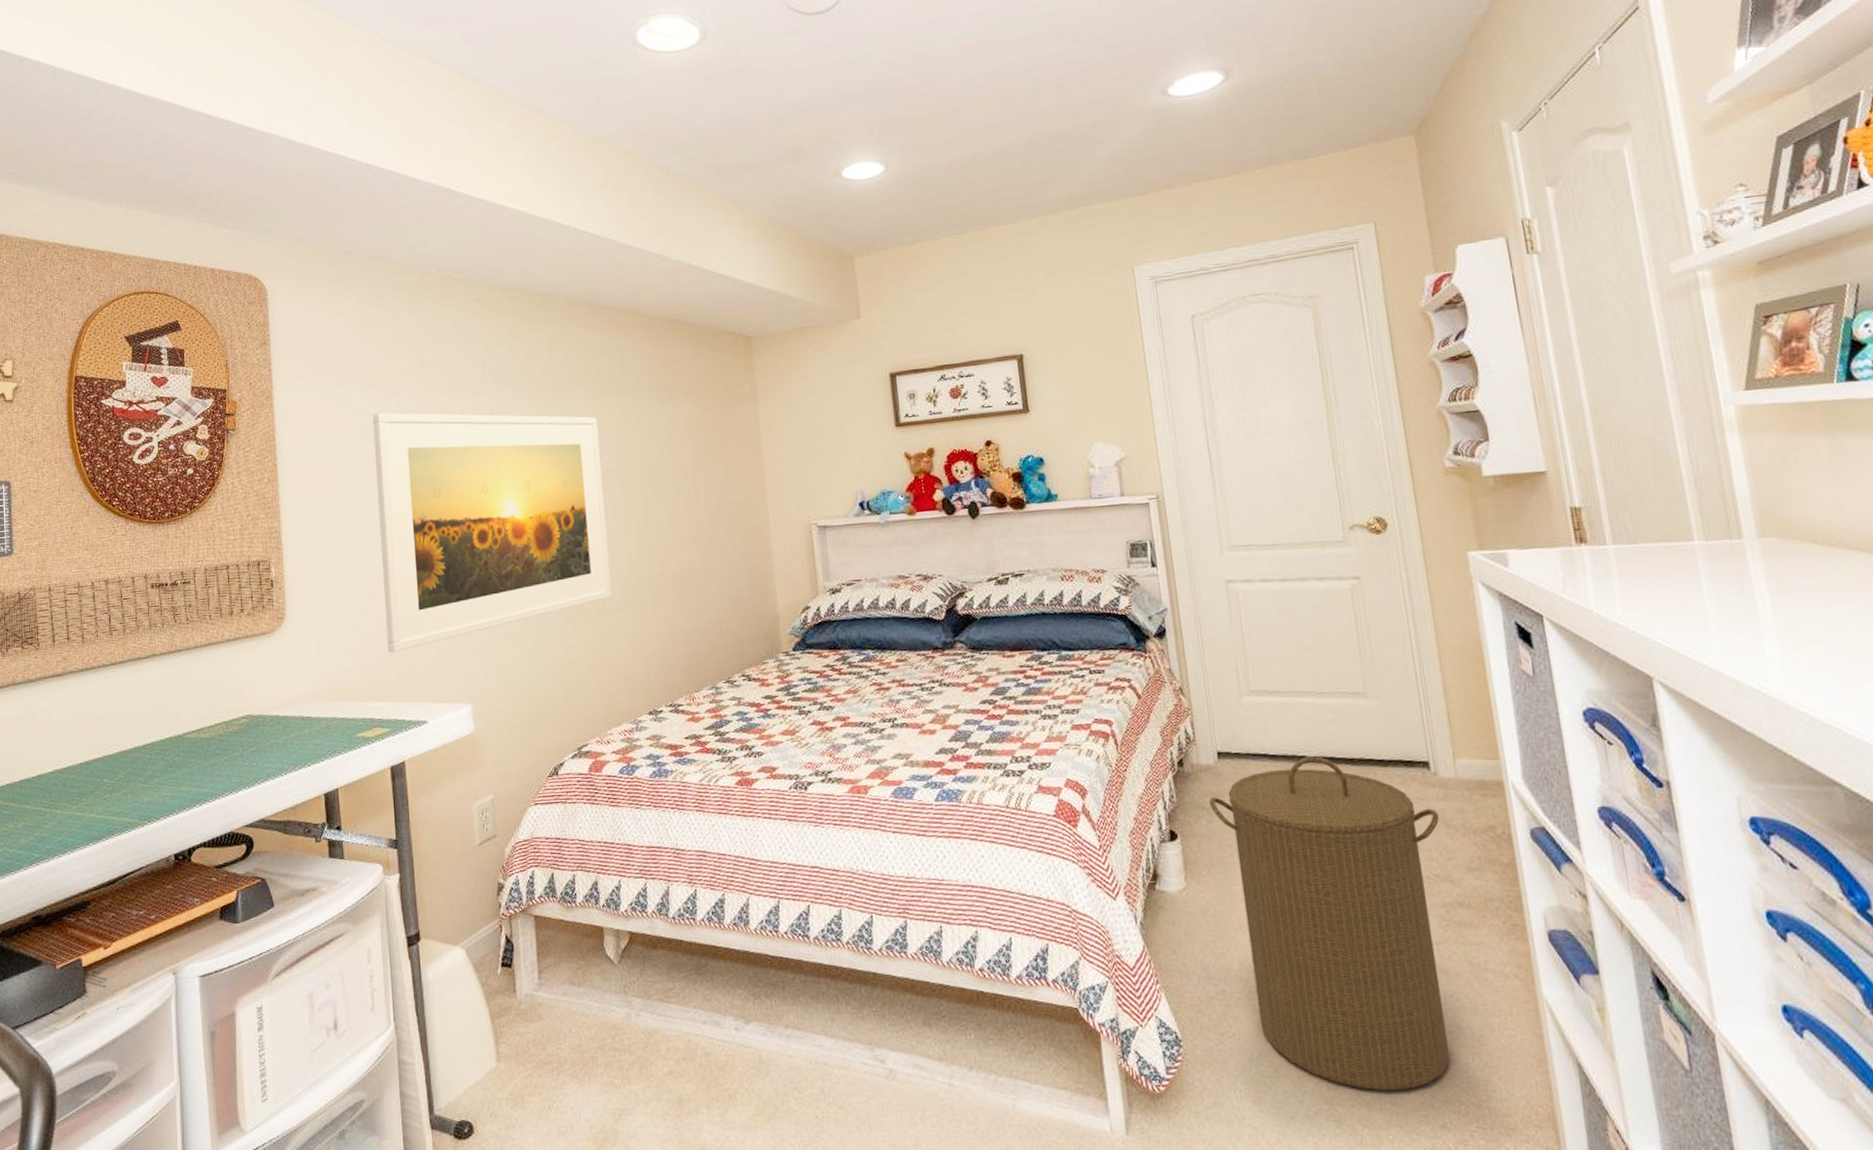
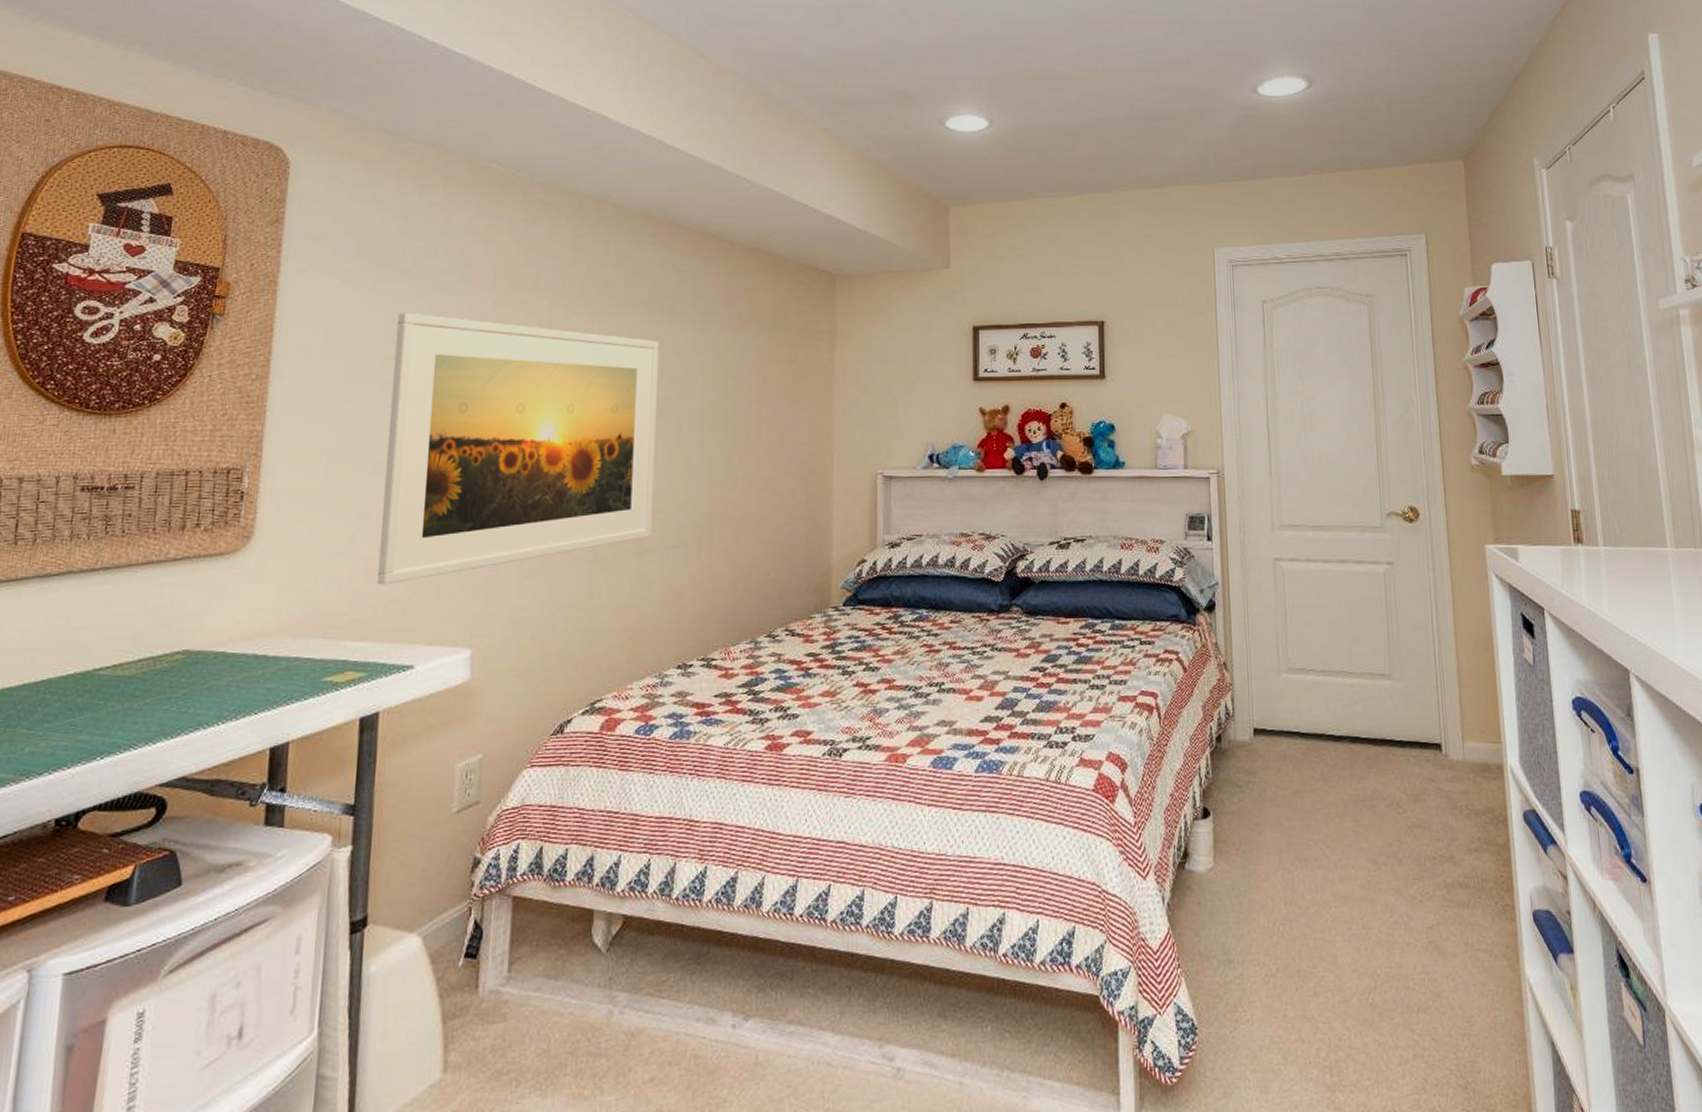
laundry hamper: present [1209,756,1450,1092] -> none [1242,735,1447,1076]

